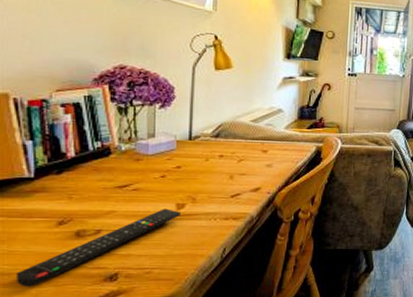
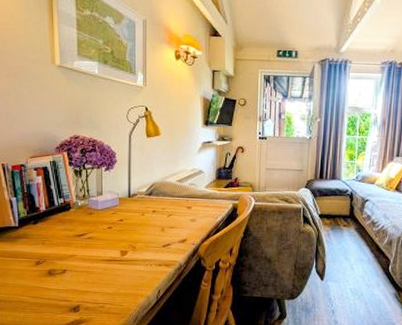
remote control: present [17,208,180,288] -> none [10,254,124,312]

